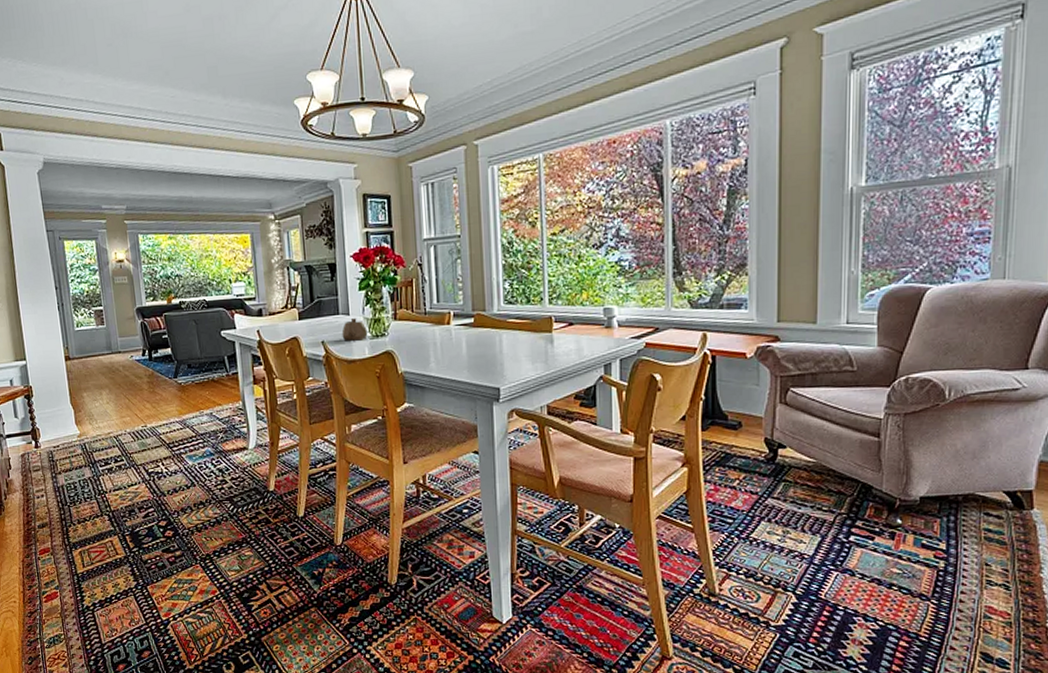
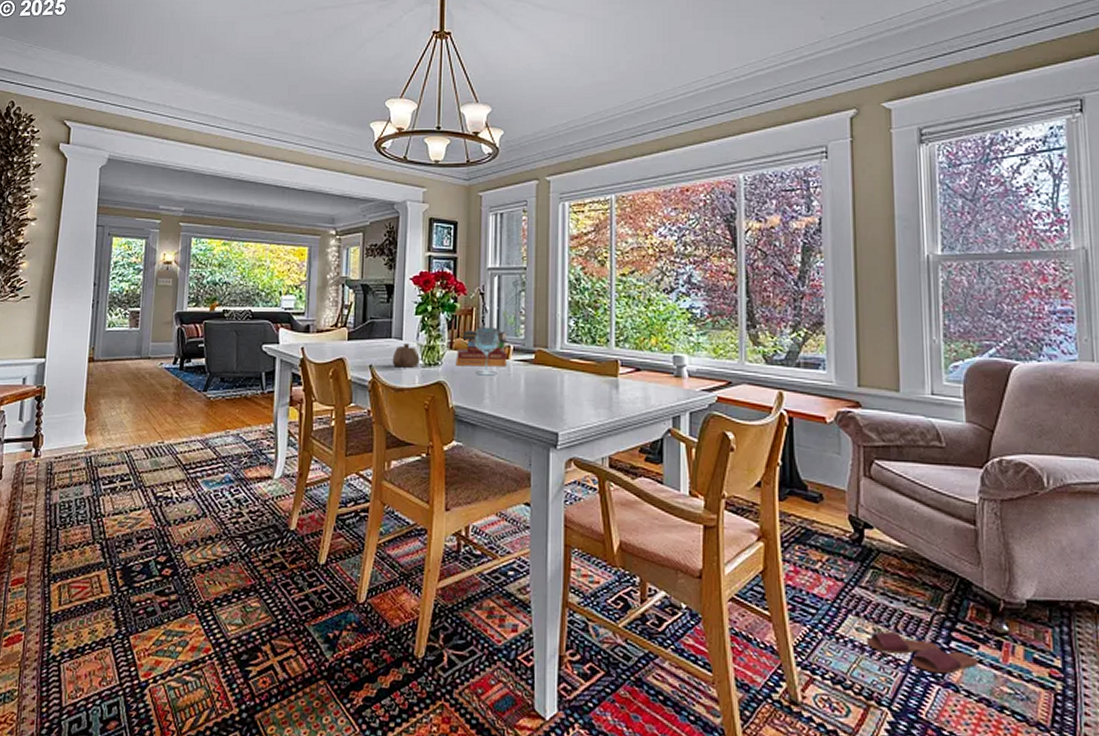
books: none [400,298,449,335] -> present [455,330,507,367]
wine glass: none [416,296,440,342] -> present [474,327,500,376]
slippers: none [777,531,874,563] -> present [868,631,979,674]

